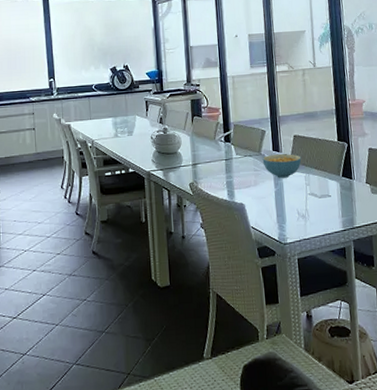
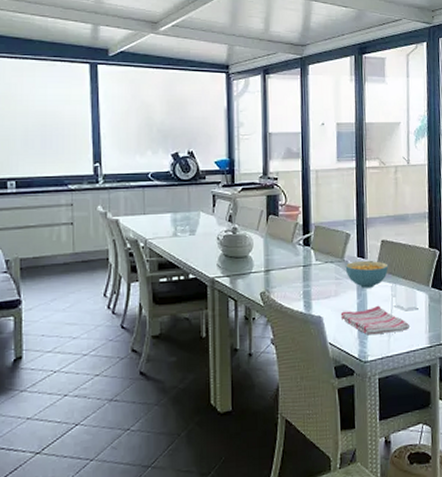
dish towel: none [260,193,324,219] -> present [340,305,409,334]

